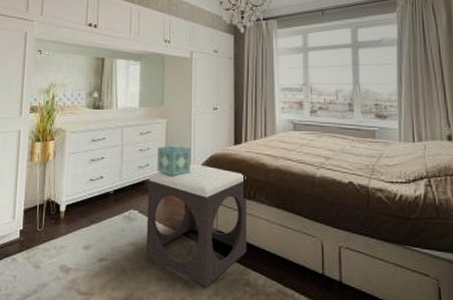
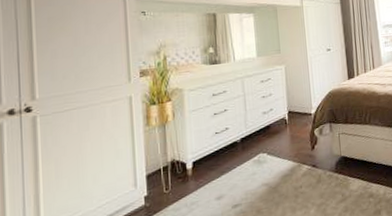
footstool: present [146,163,247,288] -> none [273,101,368,208]
decorative box: present [157,145,191,177] -> none [279,87,312,117]

